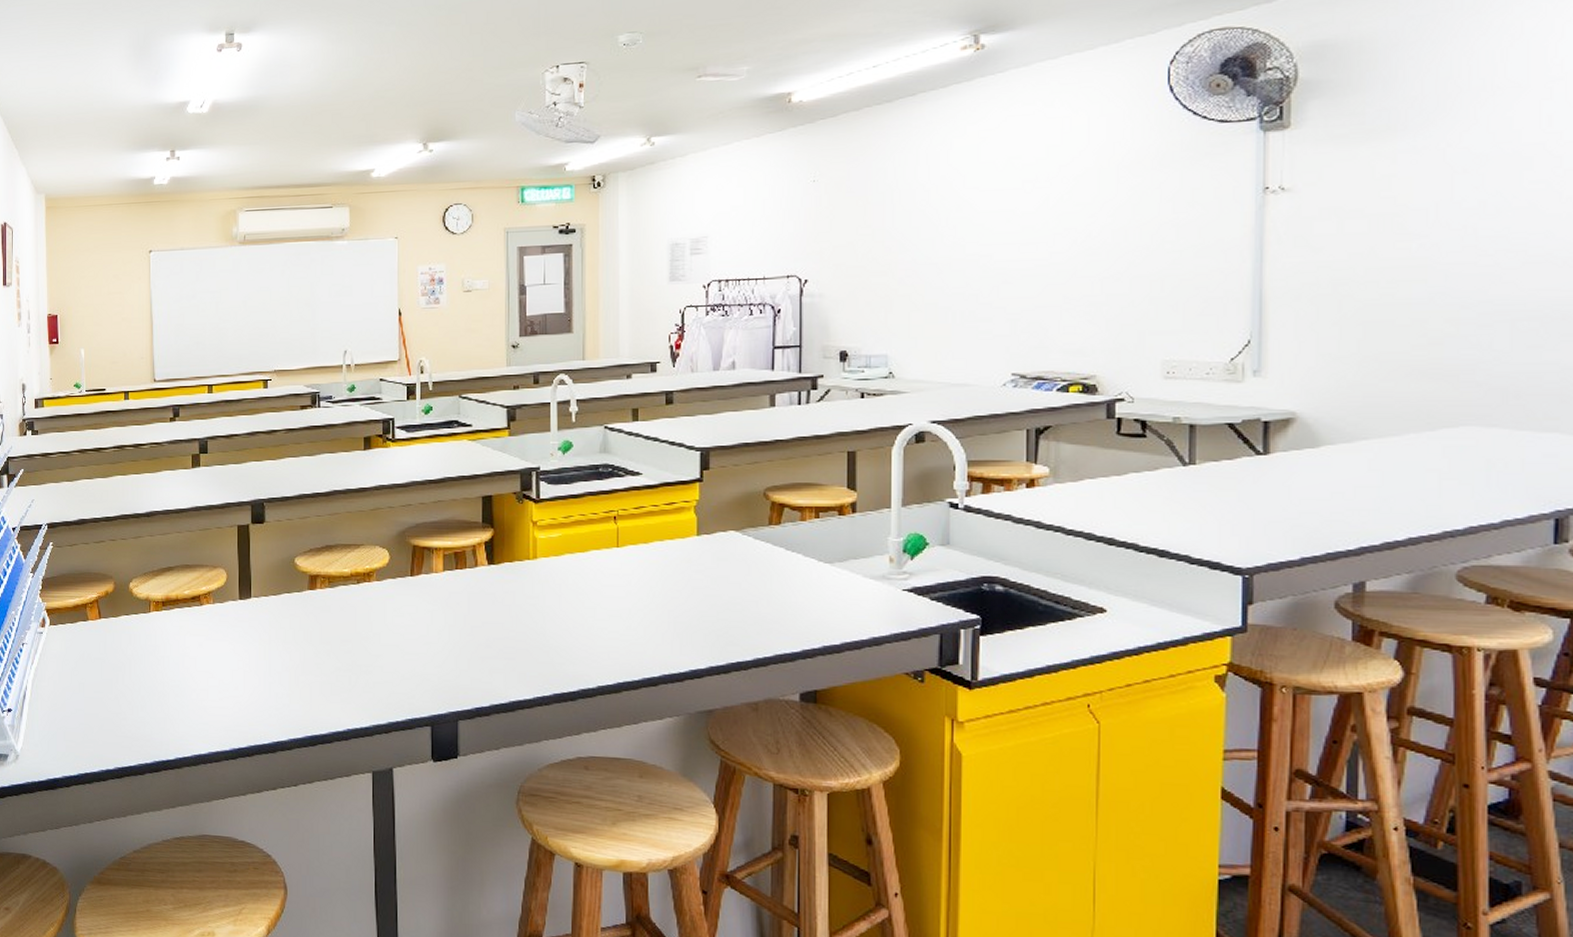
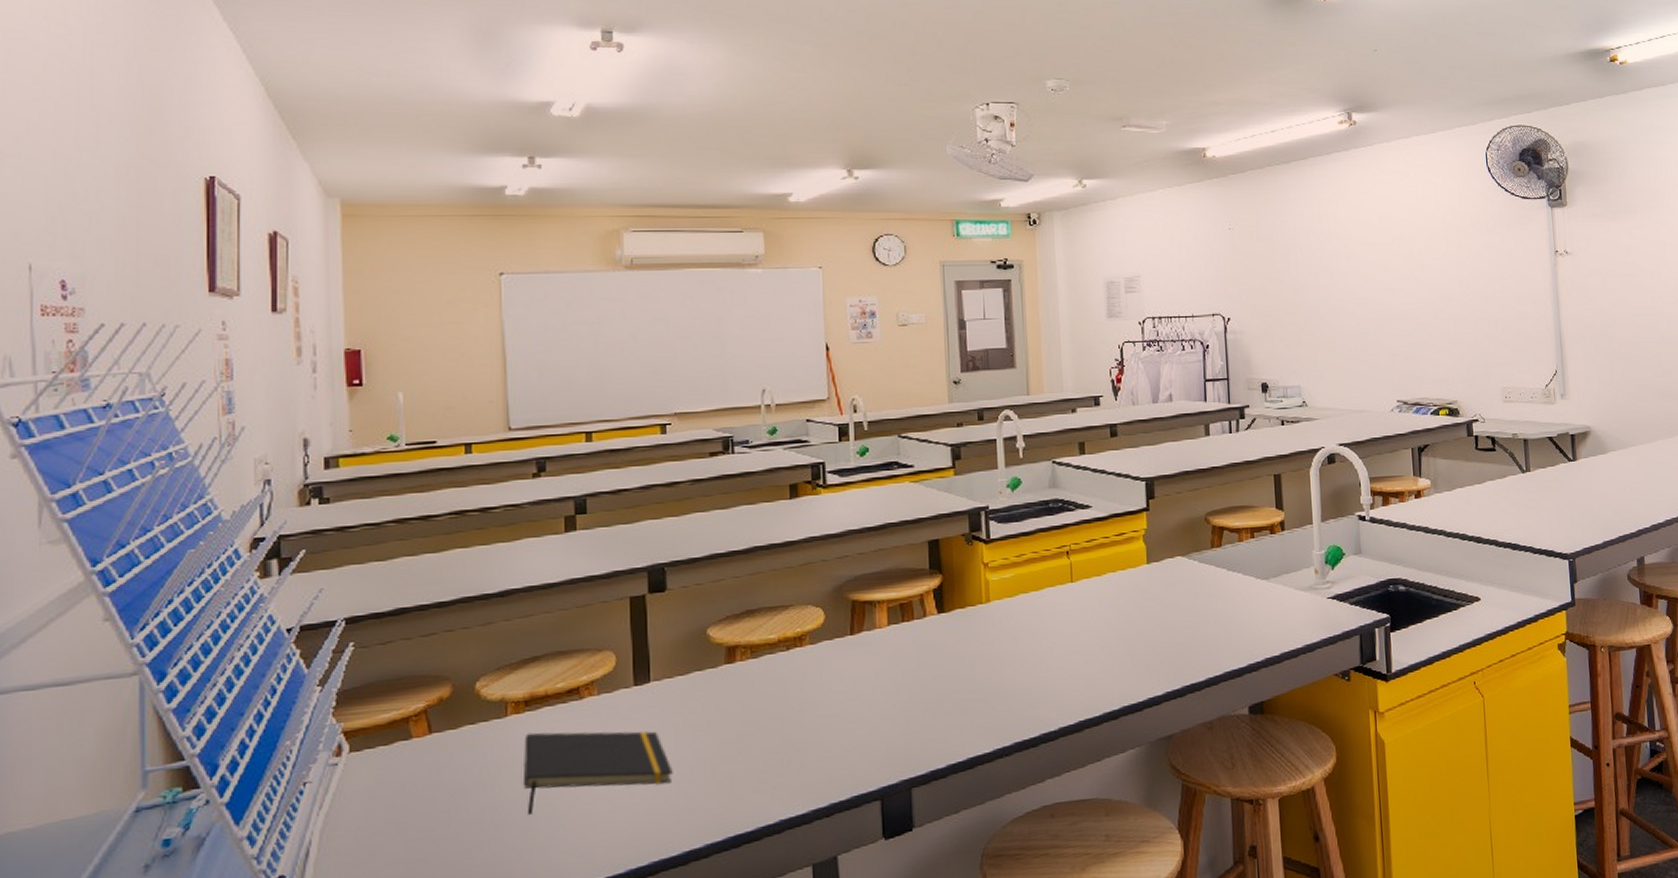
notepad: none [161,627,266,692] -> present [524,731,673,815]

